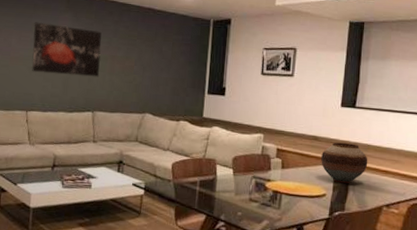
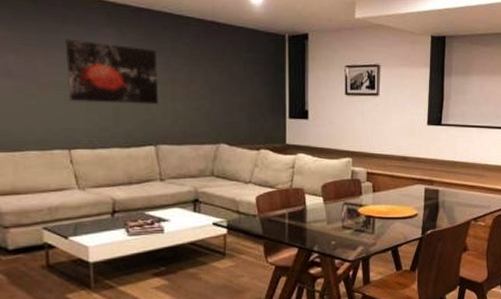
vase: present [321,142,368,183] -> none [411,161,456,201]

